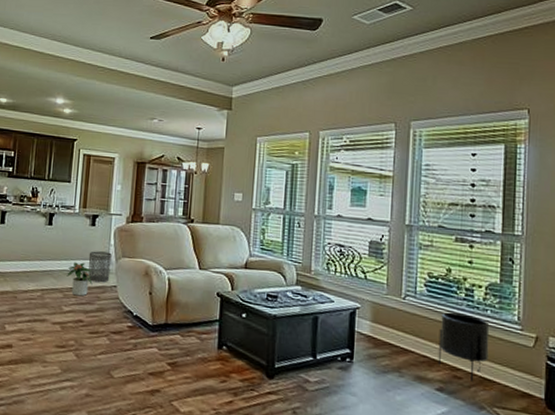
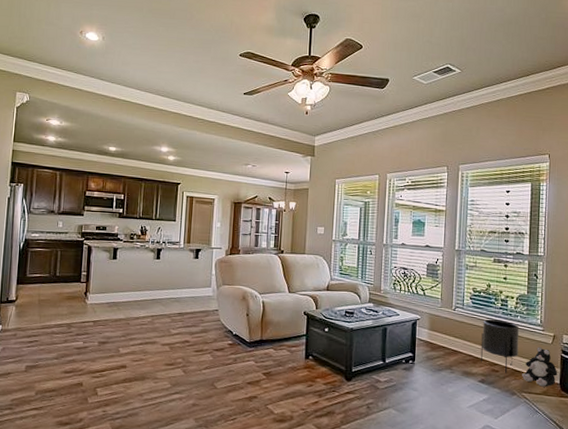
potted plant: present [66,262,93,297] -> none [174,290,197,320]
waste bin: present [88,251,112,283] -> none [193,280,213,308]
plush toy: none [493,350,542,403] -> present [522,347,558,387]

